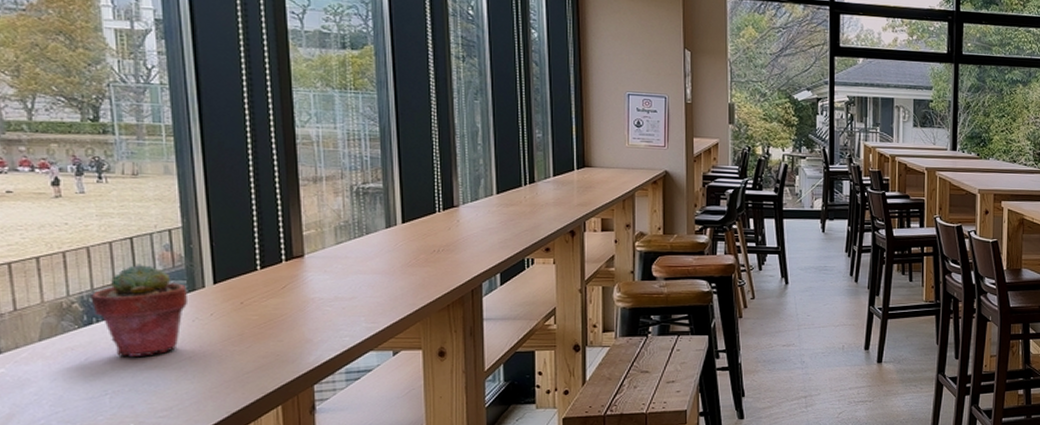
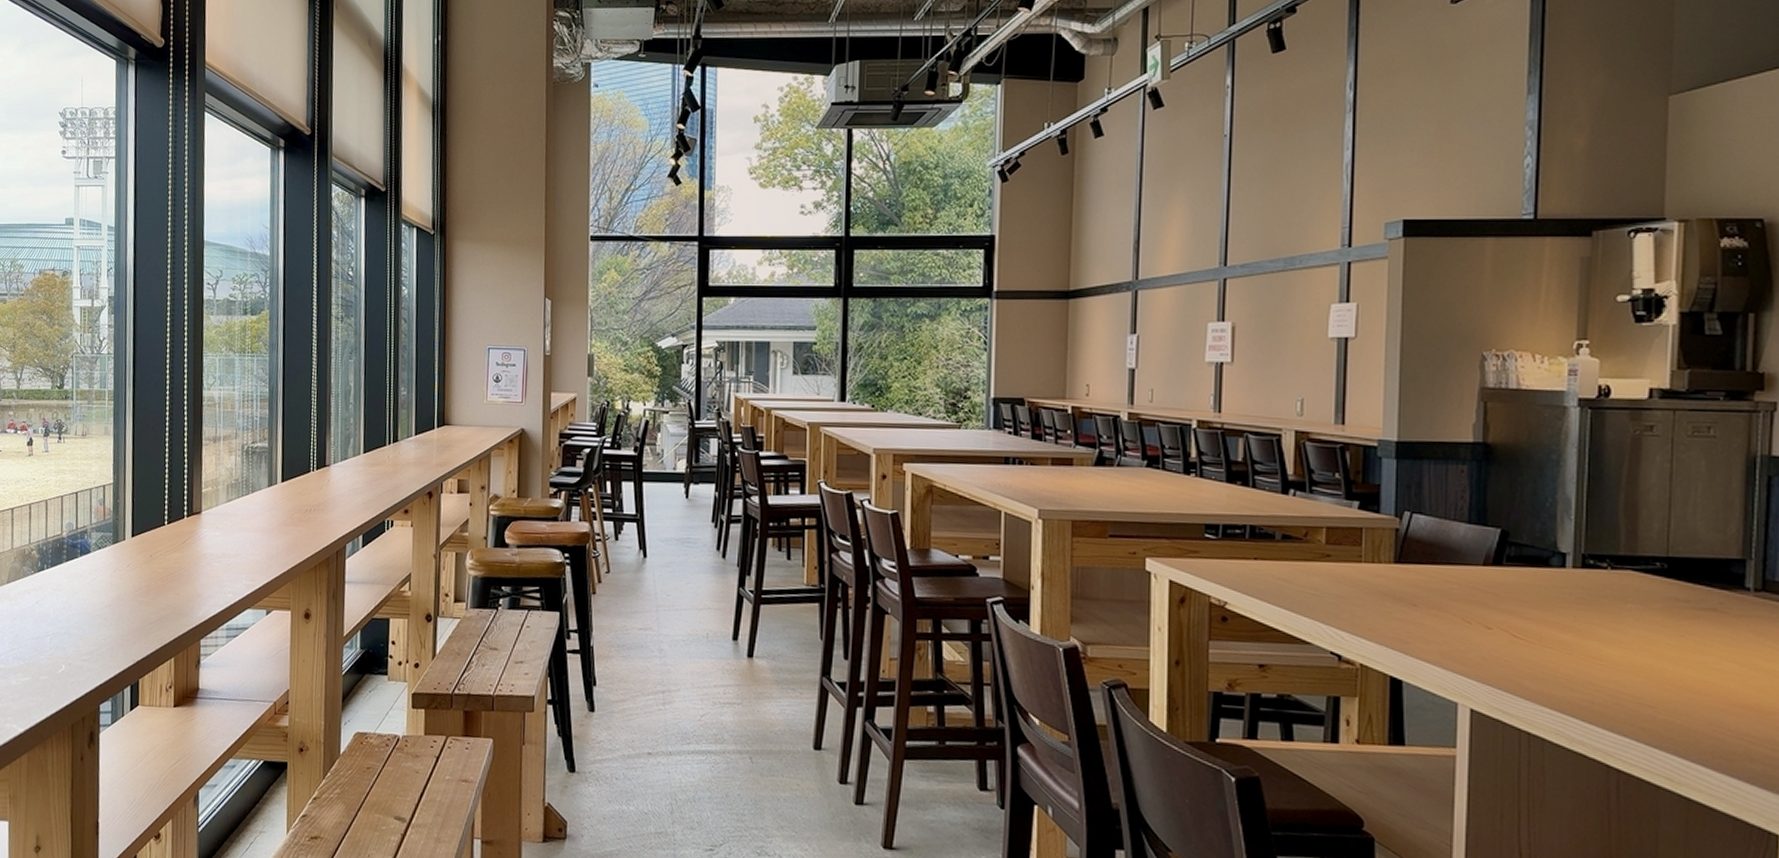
potted succulent: present [91,264,189,356] -> none [44,516,113,602]

